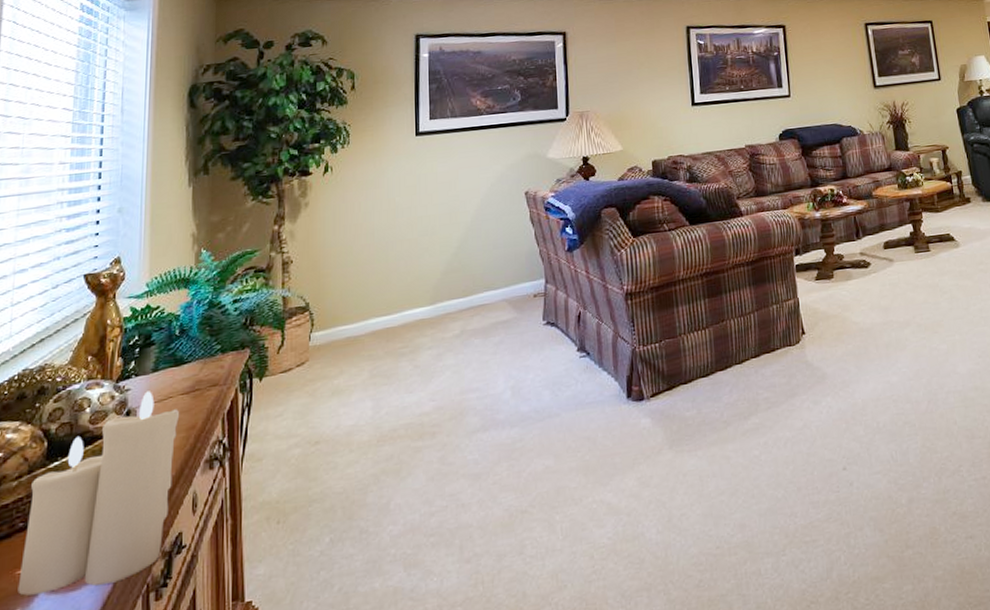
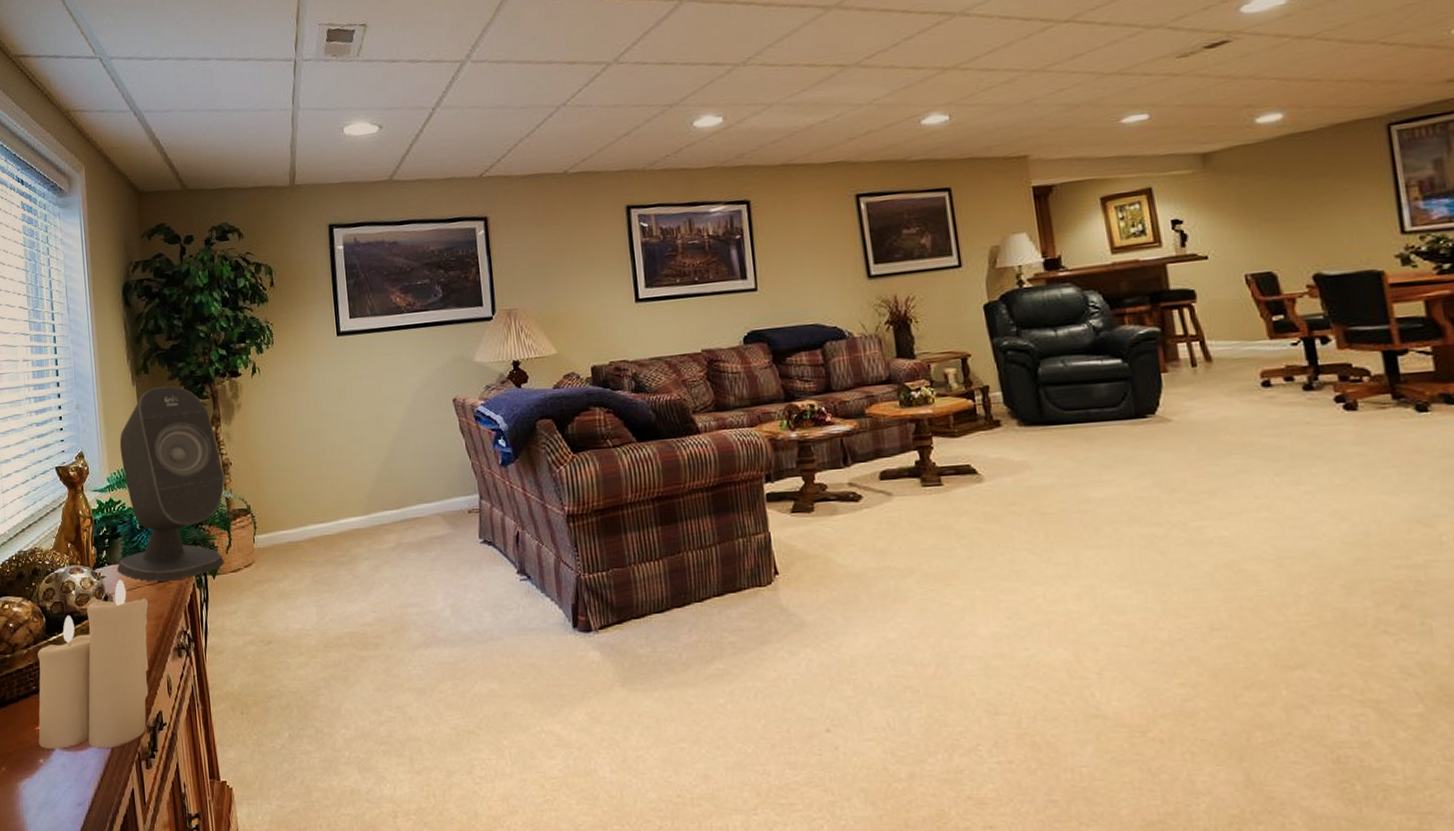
speaker: none [147,186,283,391] -> present [117,385,225,582]

